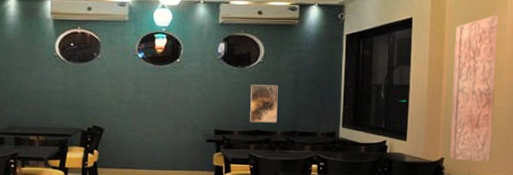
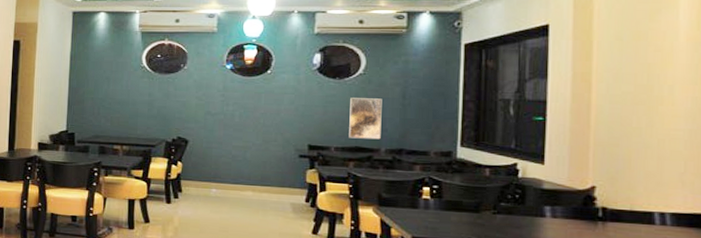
wall panel: present [450,14,499,162] -> none [603,18,668,194]

